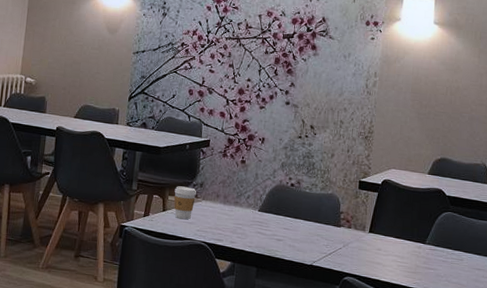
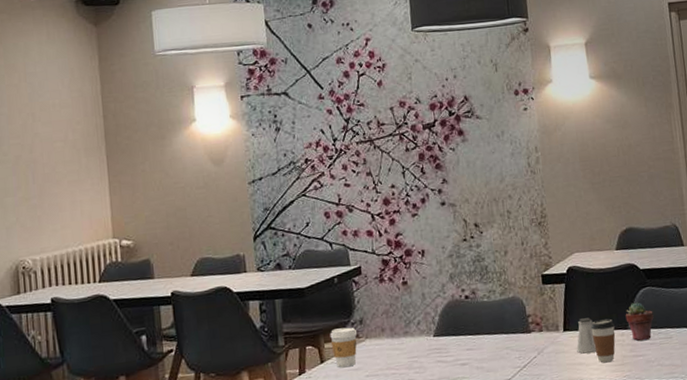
saltshaker: none [377,225,396,256] -> present [576,318,596,354]
coffee cup: none [393,230,414,268] -> present [591,318,616,363]
potted succulent: none [425,222,450,257] -> present [625,302,654,341]

